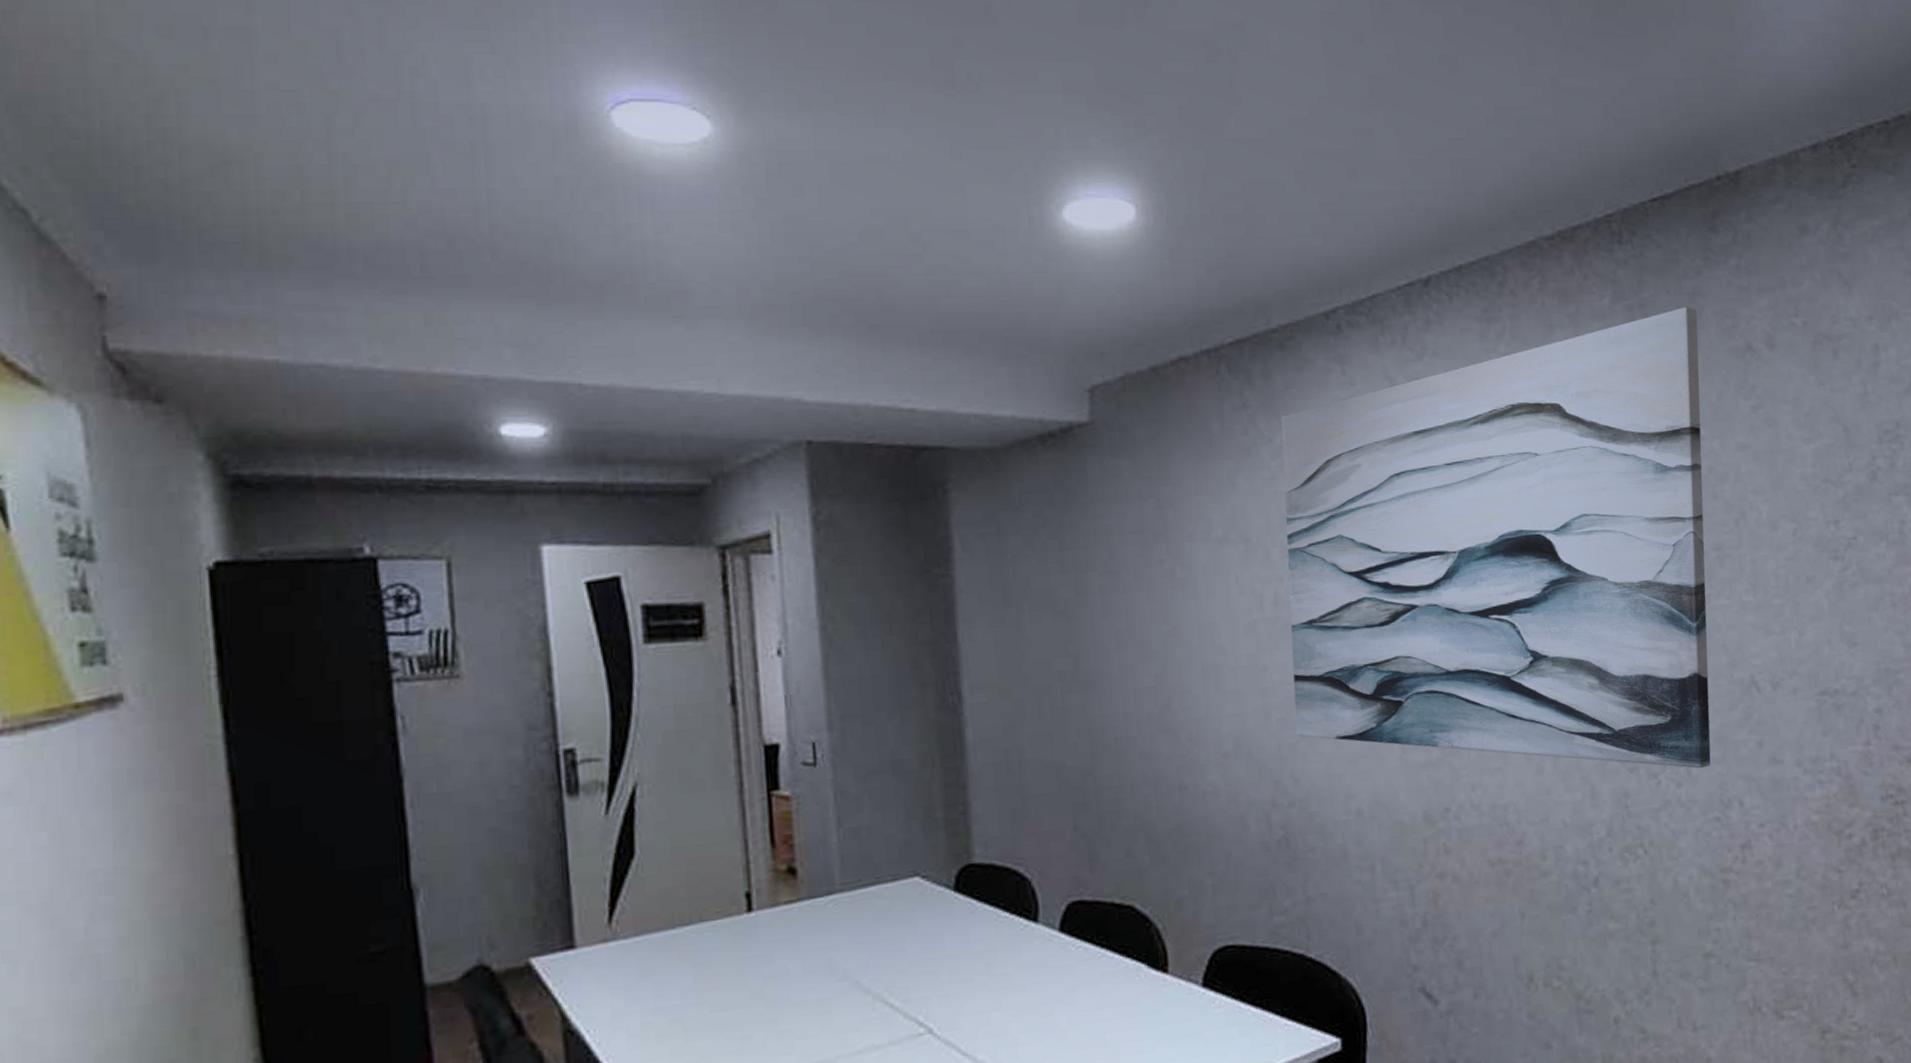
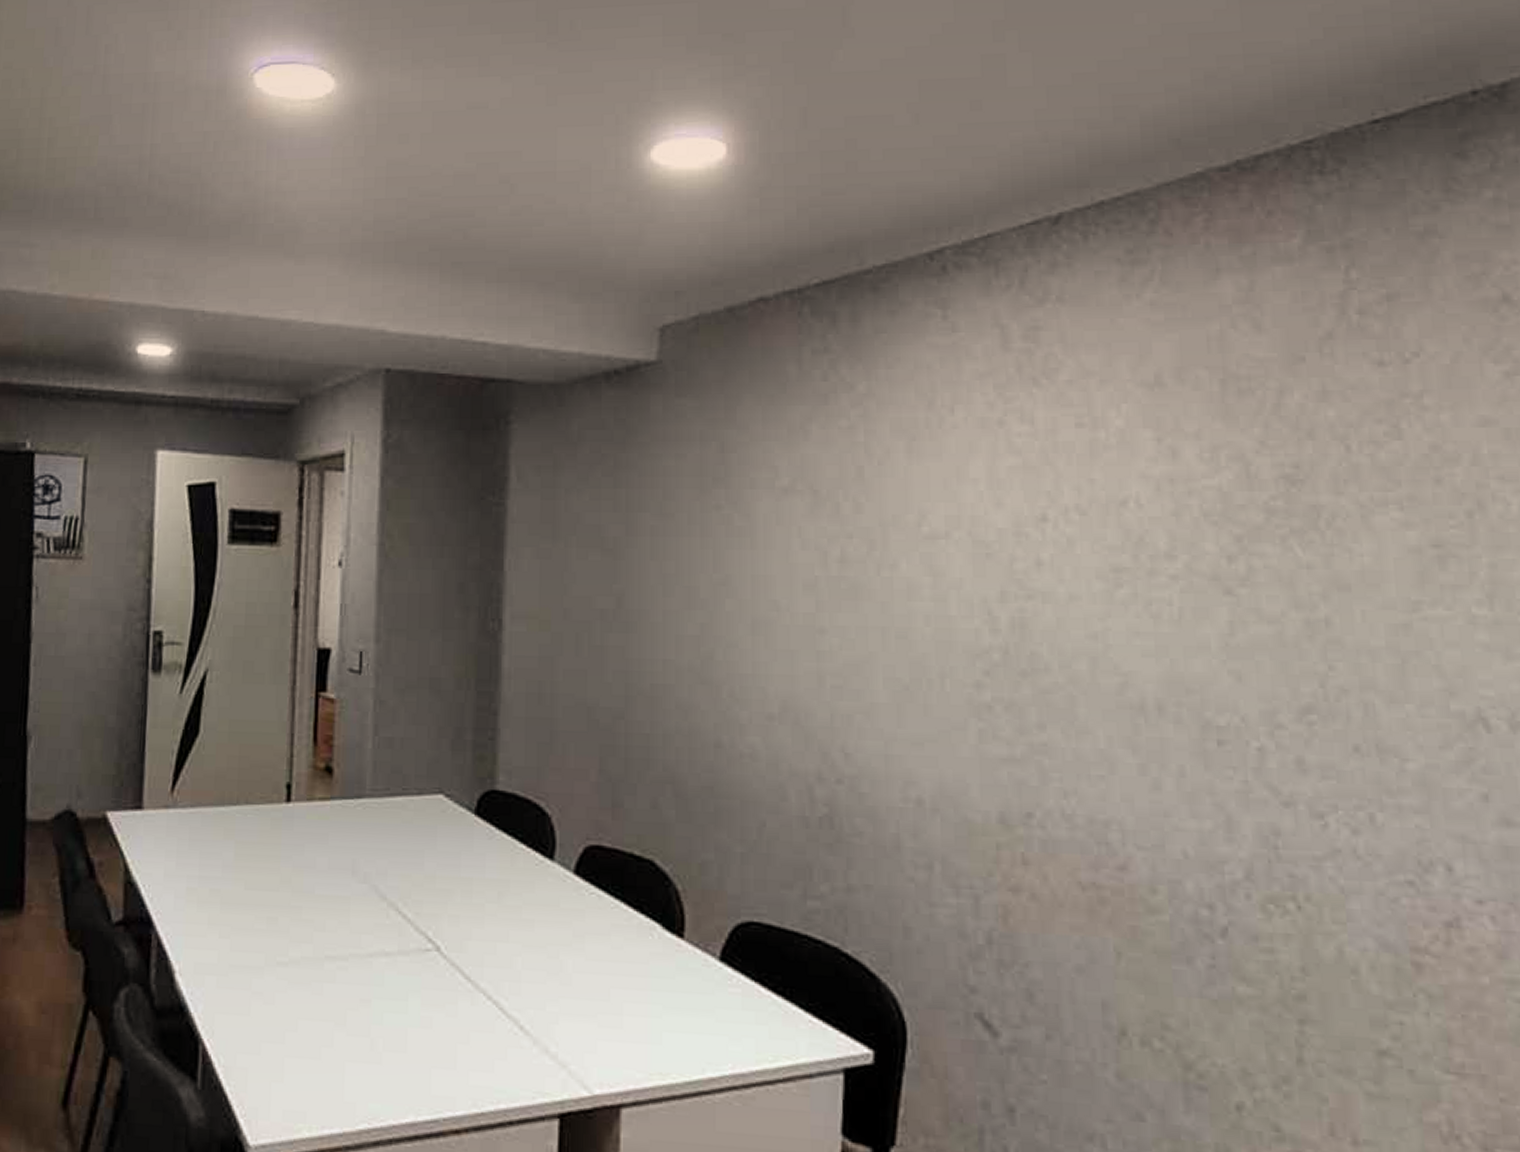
wall art: present [1280,307,1711,769] -> none [852,249,1430,817]

